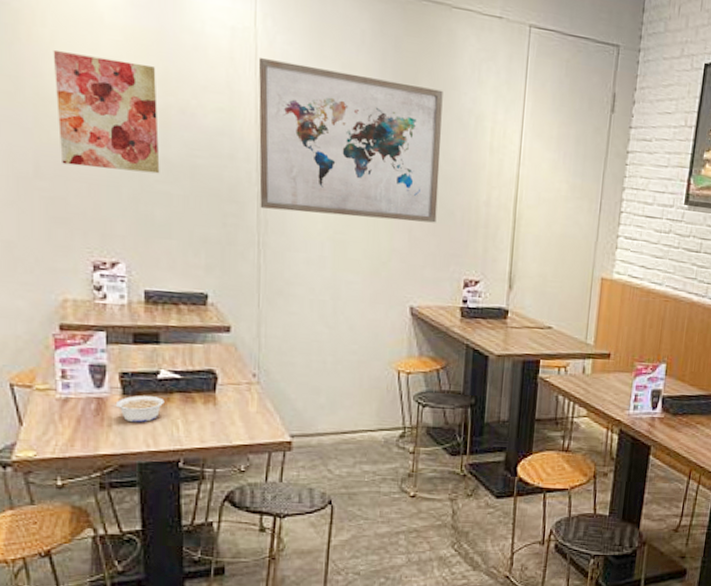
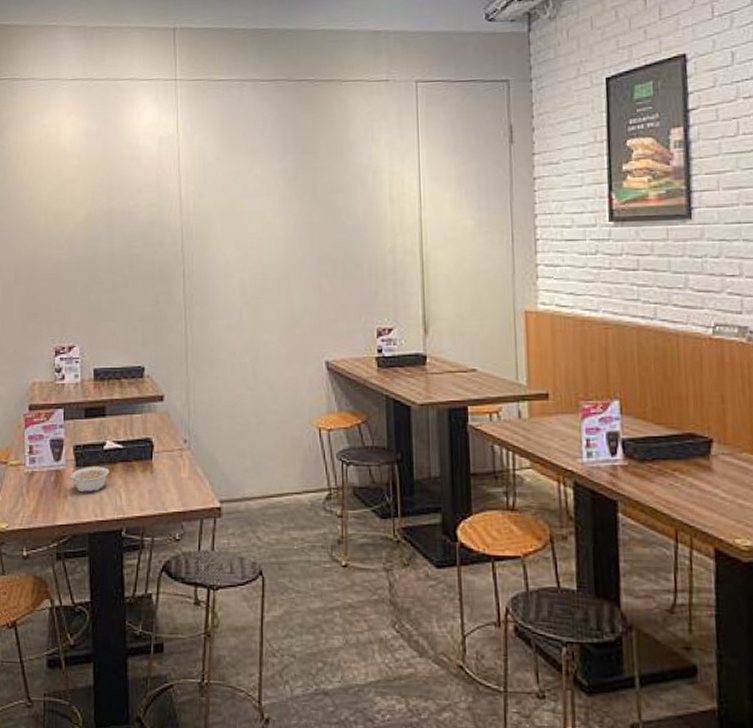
wall art: present [53,50,160,174] -> none [30,179,106,269]
wall art: present [258,58,443,223] -> none [181,154,344,284]

